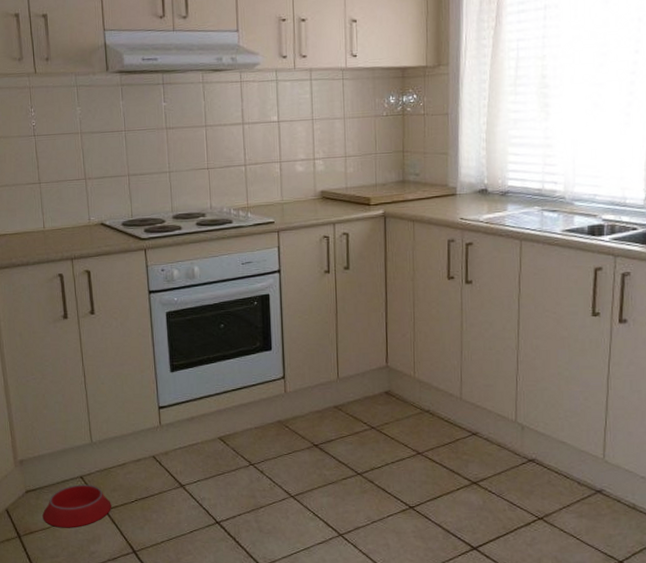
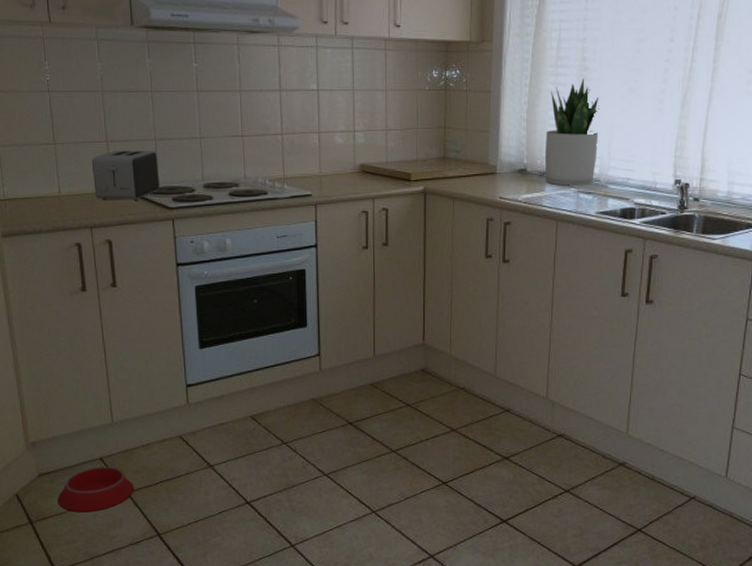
toaster: none [72,185,133,234] -> present [92,150,159,201]
planter: none [505,95,562,205] -> present [544,78,599,186]

